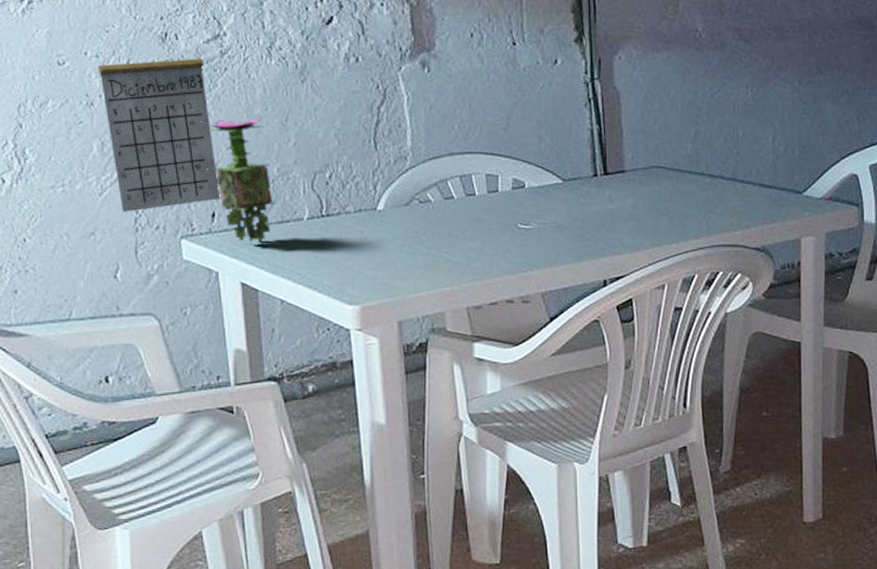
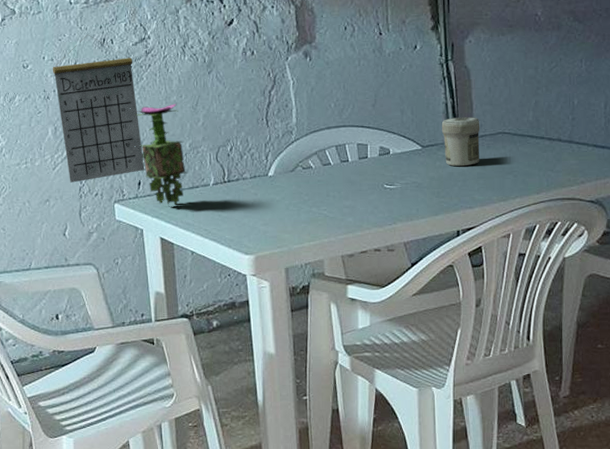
jar: none [586,147,631,204] -> present [441,117,480,166]

